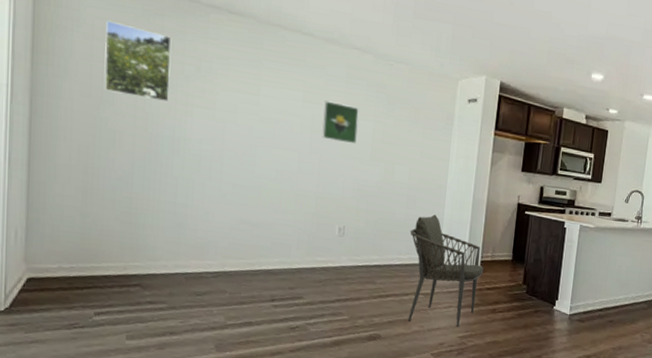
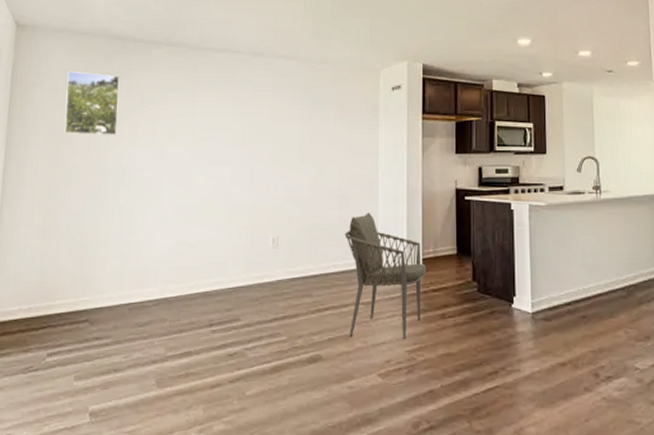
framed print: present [321,100,359,144] -> none [251,111,287,150]

